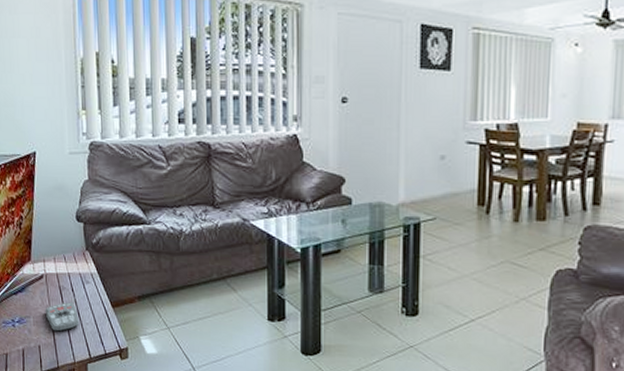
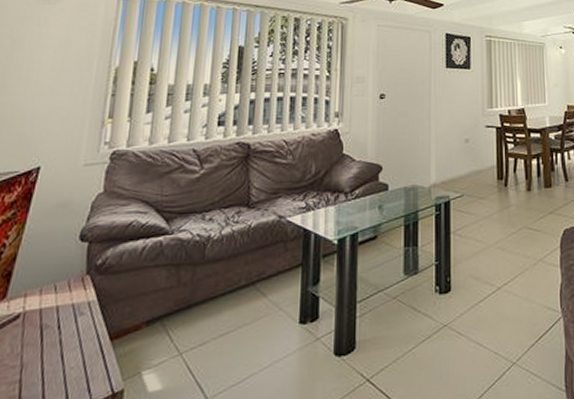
remote control: present [45,302,79,332] -> none [13,343,61,387]

